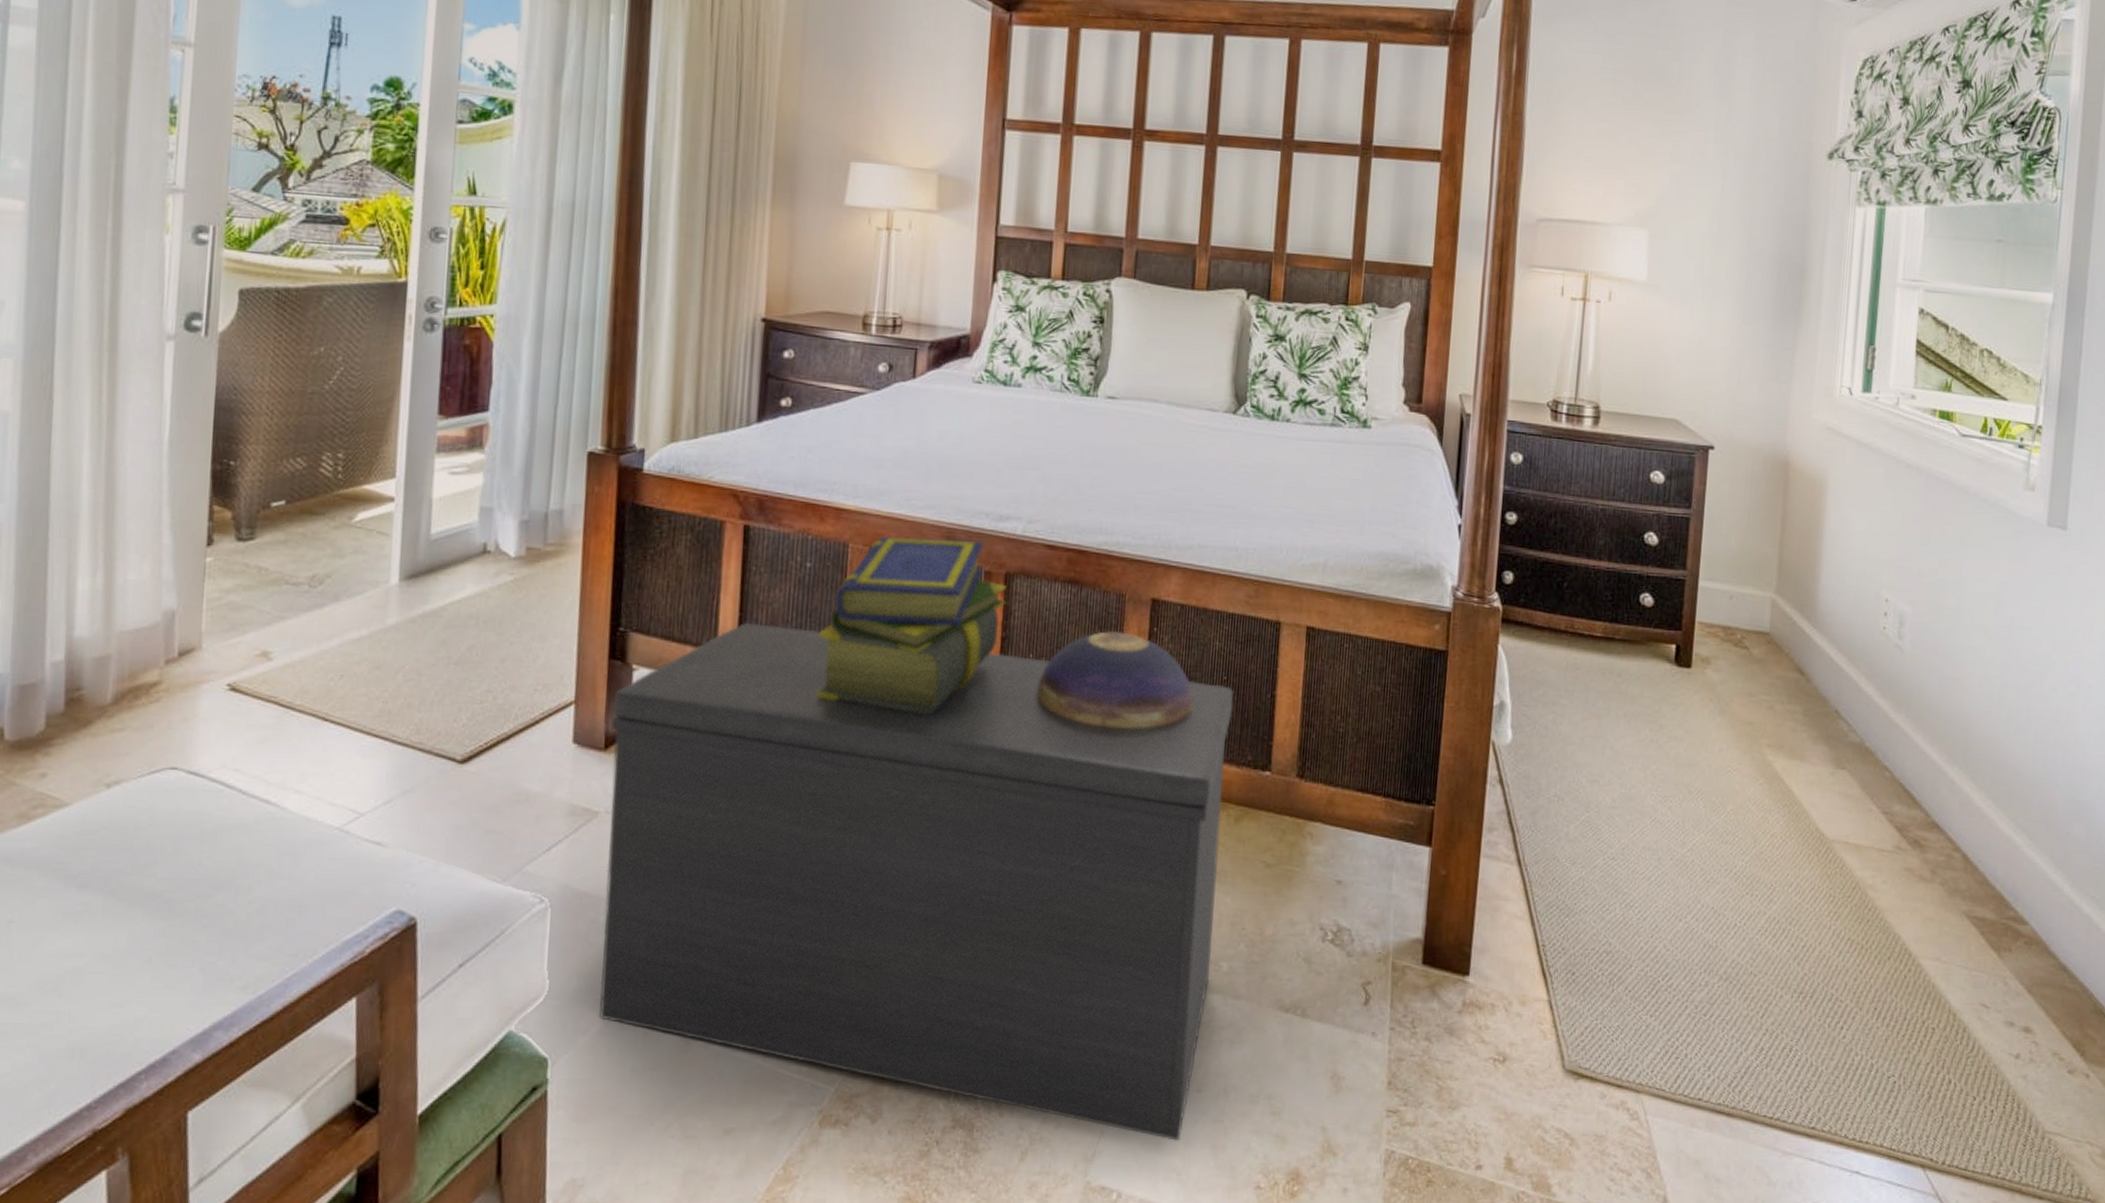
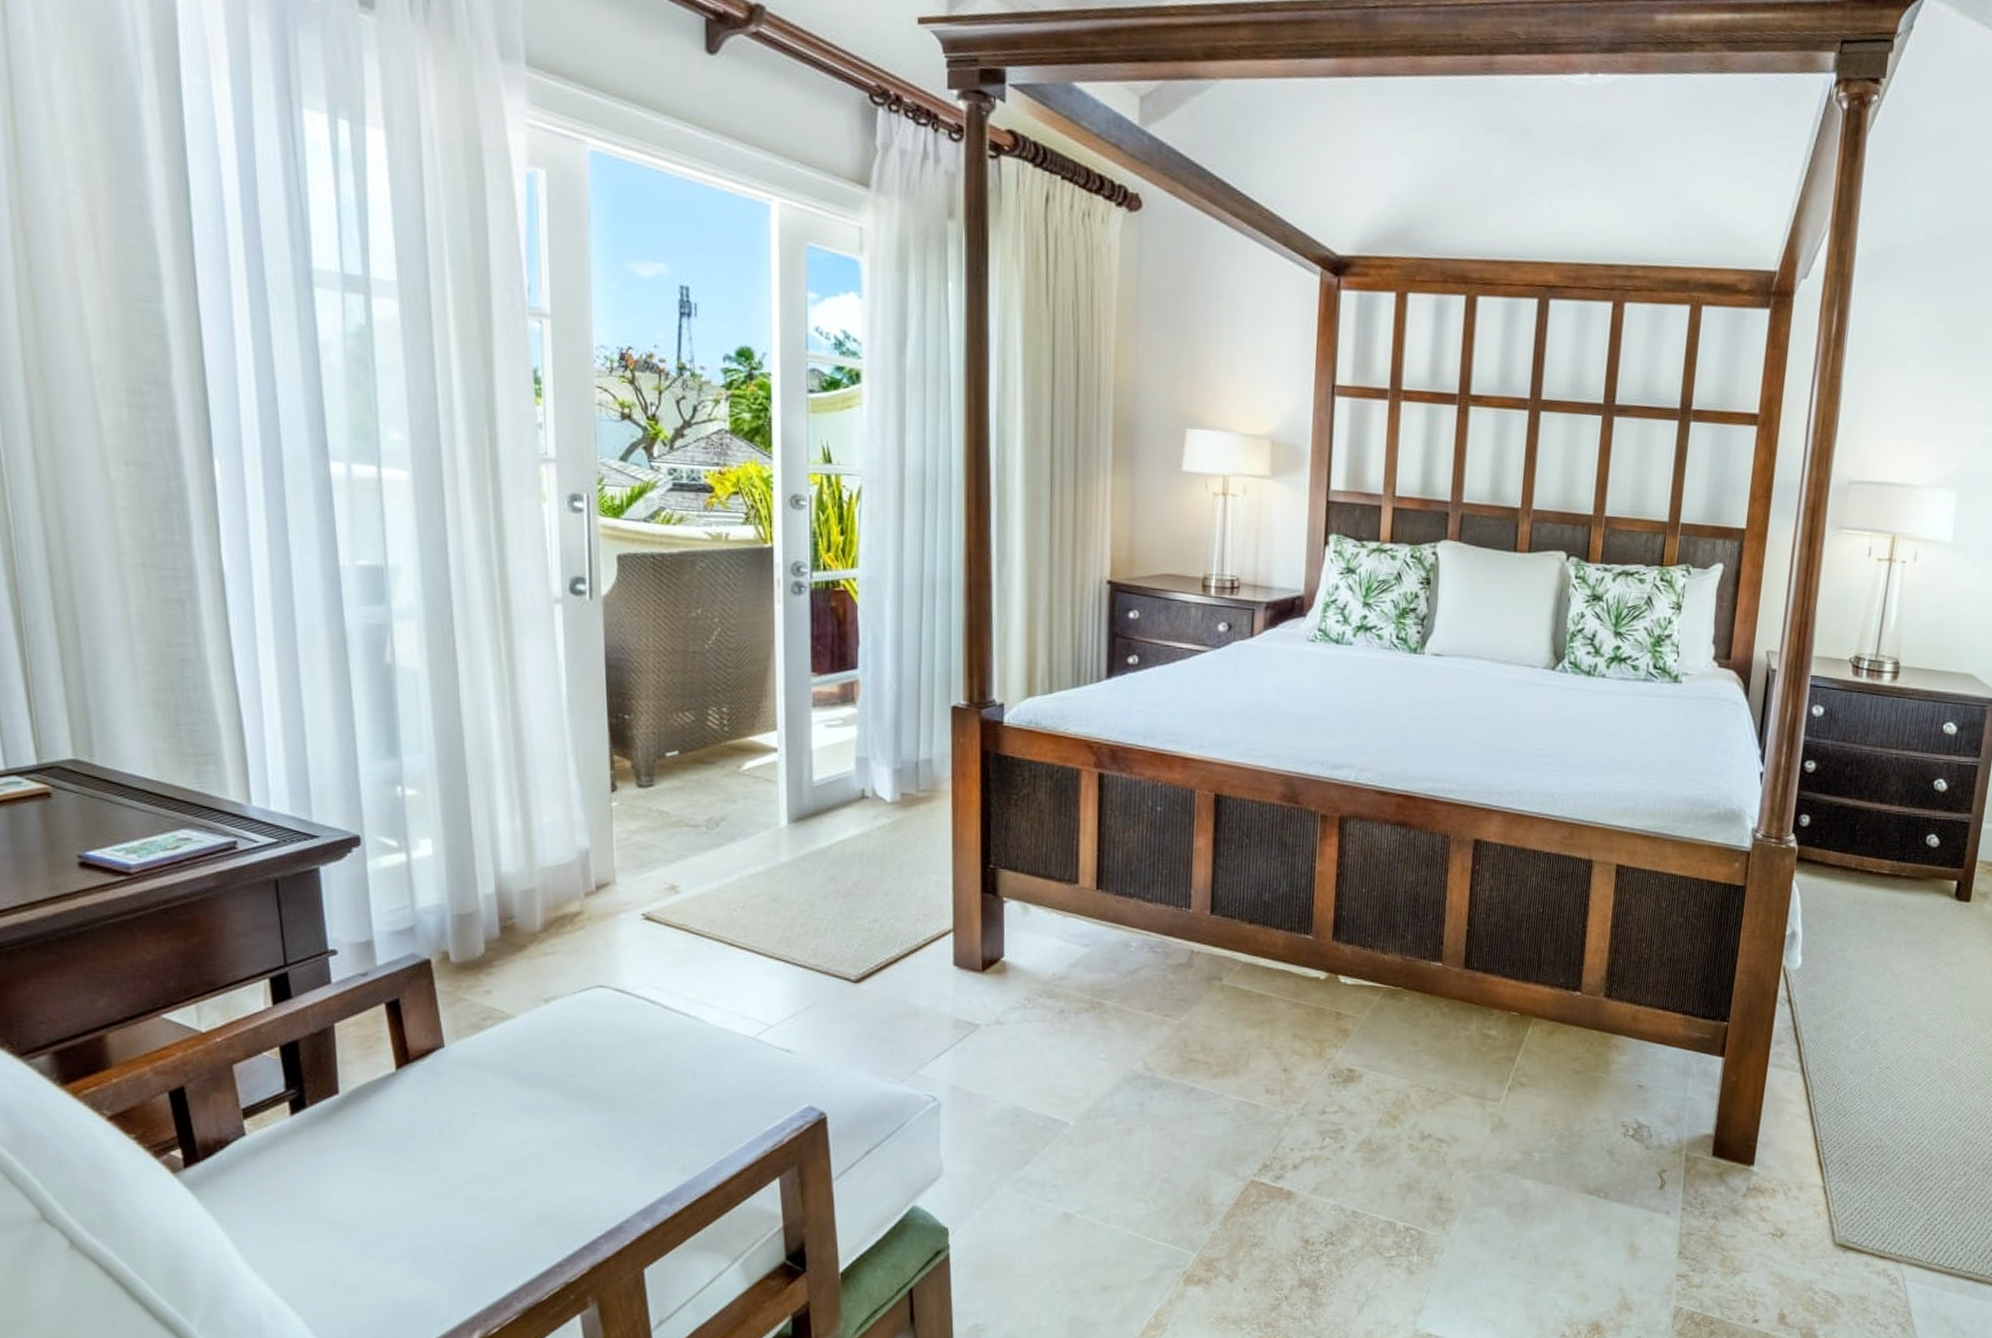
bench: present [599,622,1234,1141] -> none [986,860,1549,1298]
stack of books: present [817,535,1008,715] -> none [1170,782,1342,942]
decorative bowl: present [1036,631,1194,729] -> none [1369,869,1512,955]

